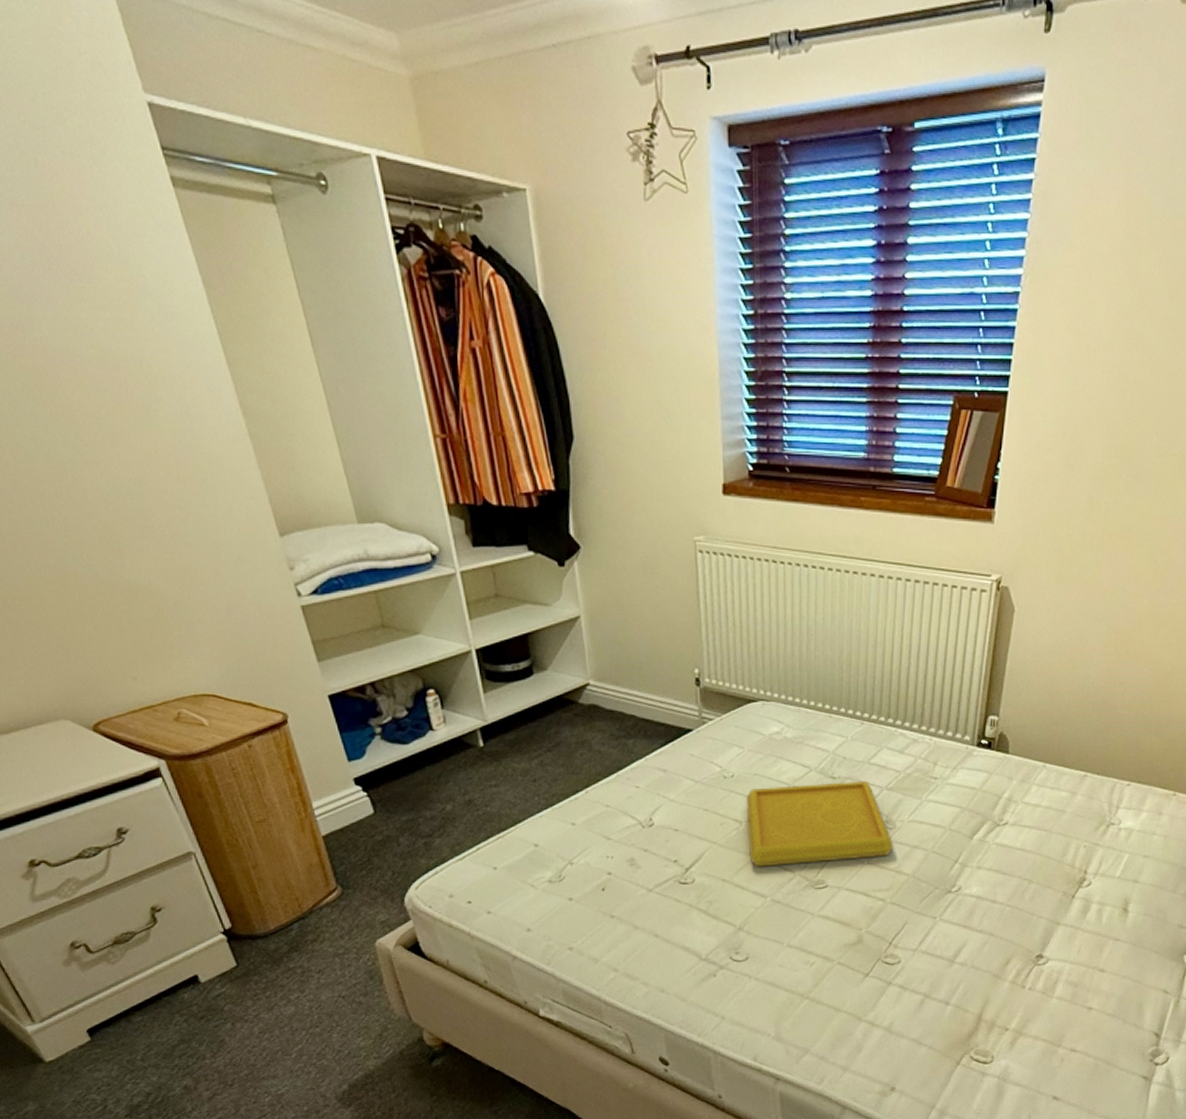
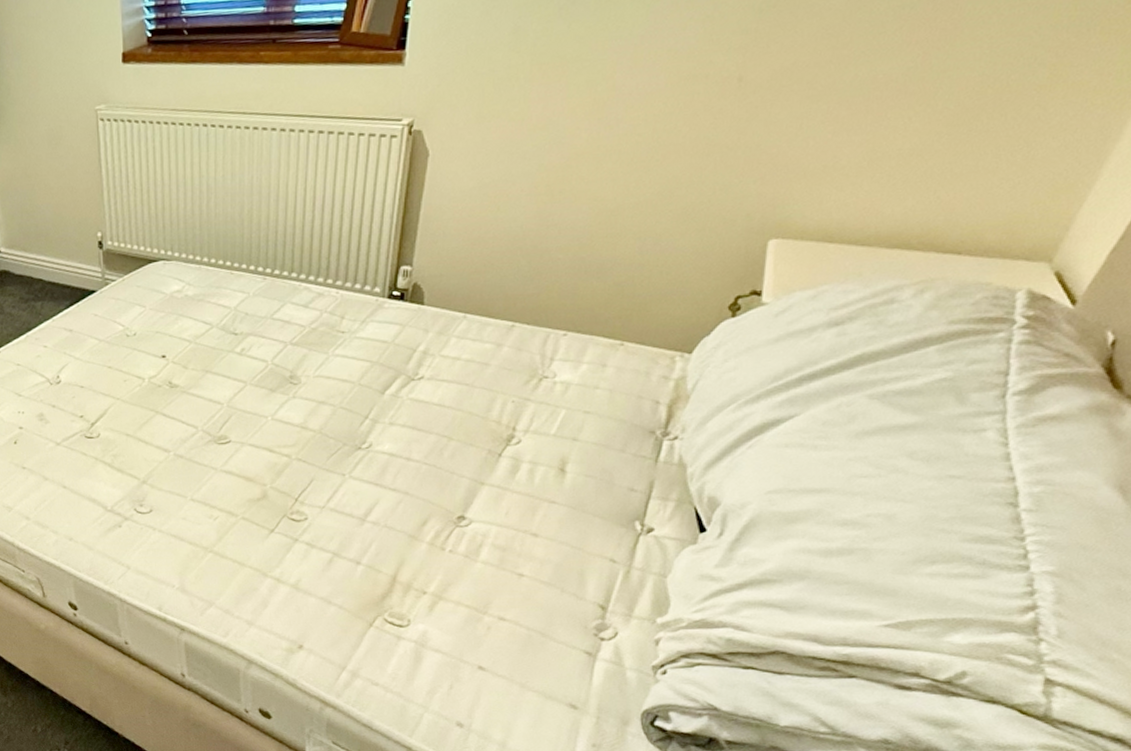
serving tray: present [746,780,894,867] -> none [148,336,299,422]

